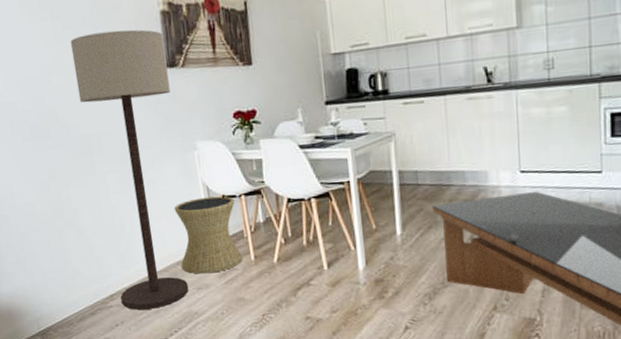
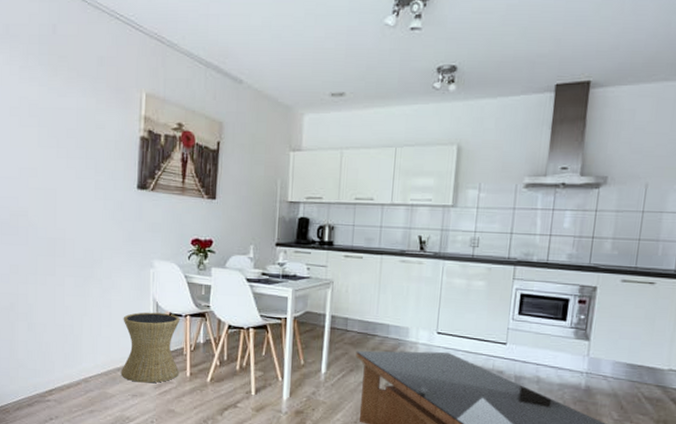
floor lamp: present [70,29,189,310] -> none [52,146,139,409]

